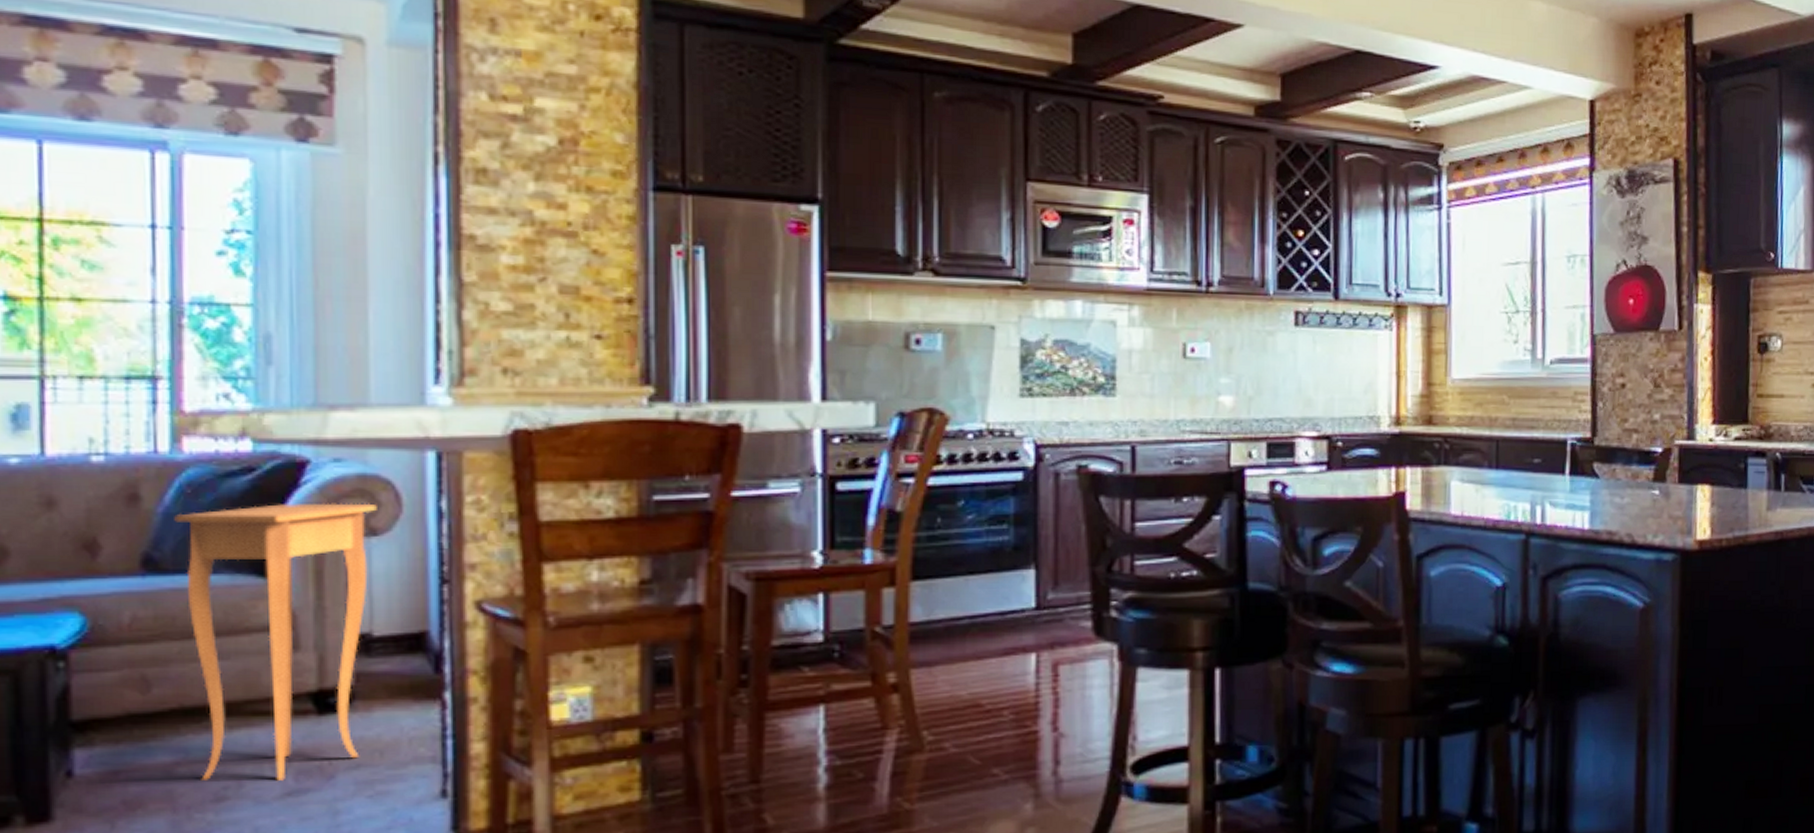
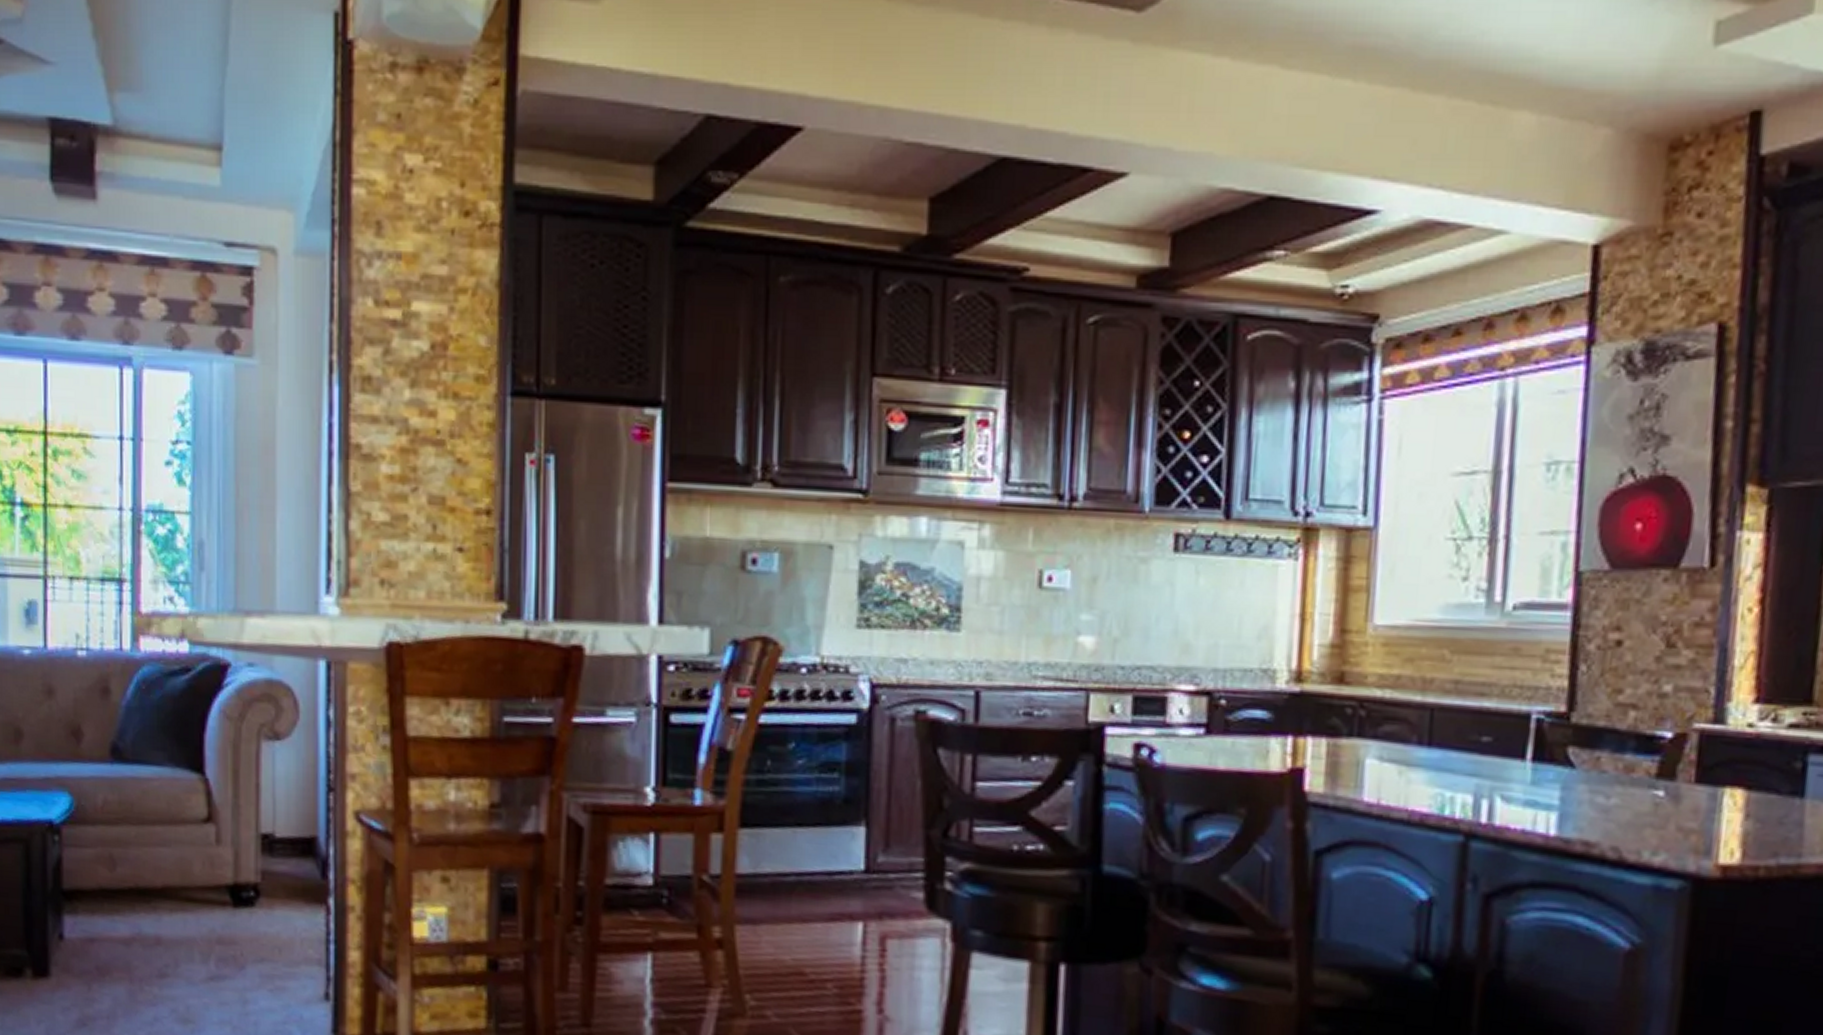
side table: present [174,503,377,781] -> none [133,704,280,965]

